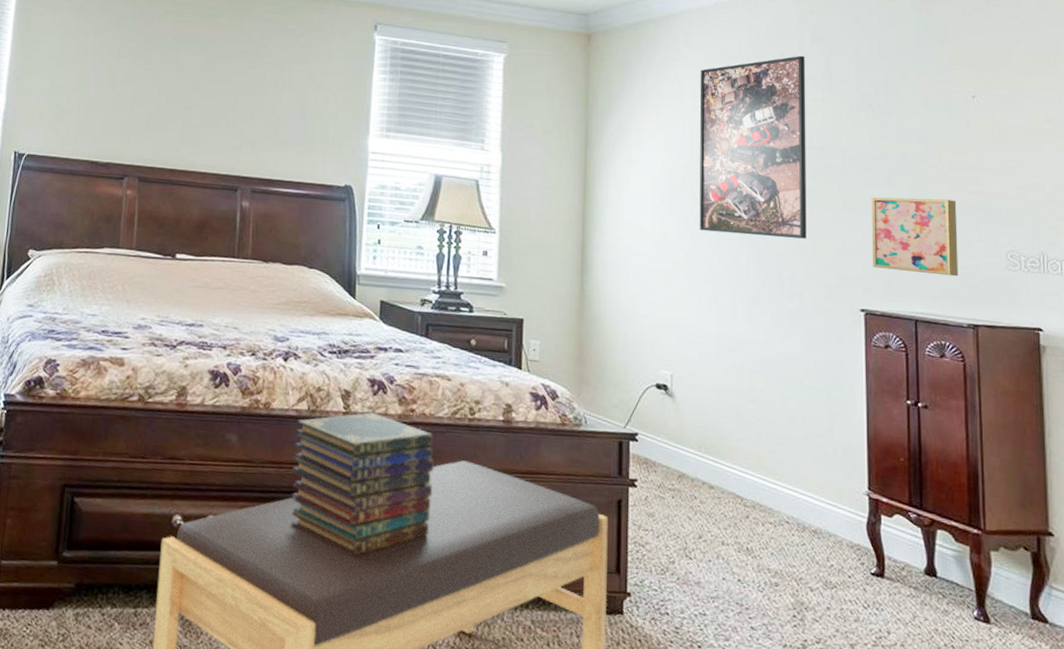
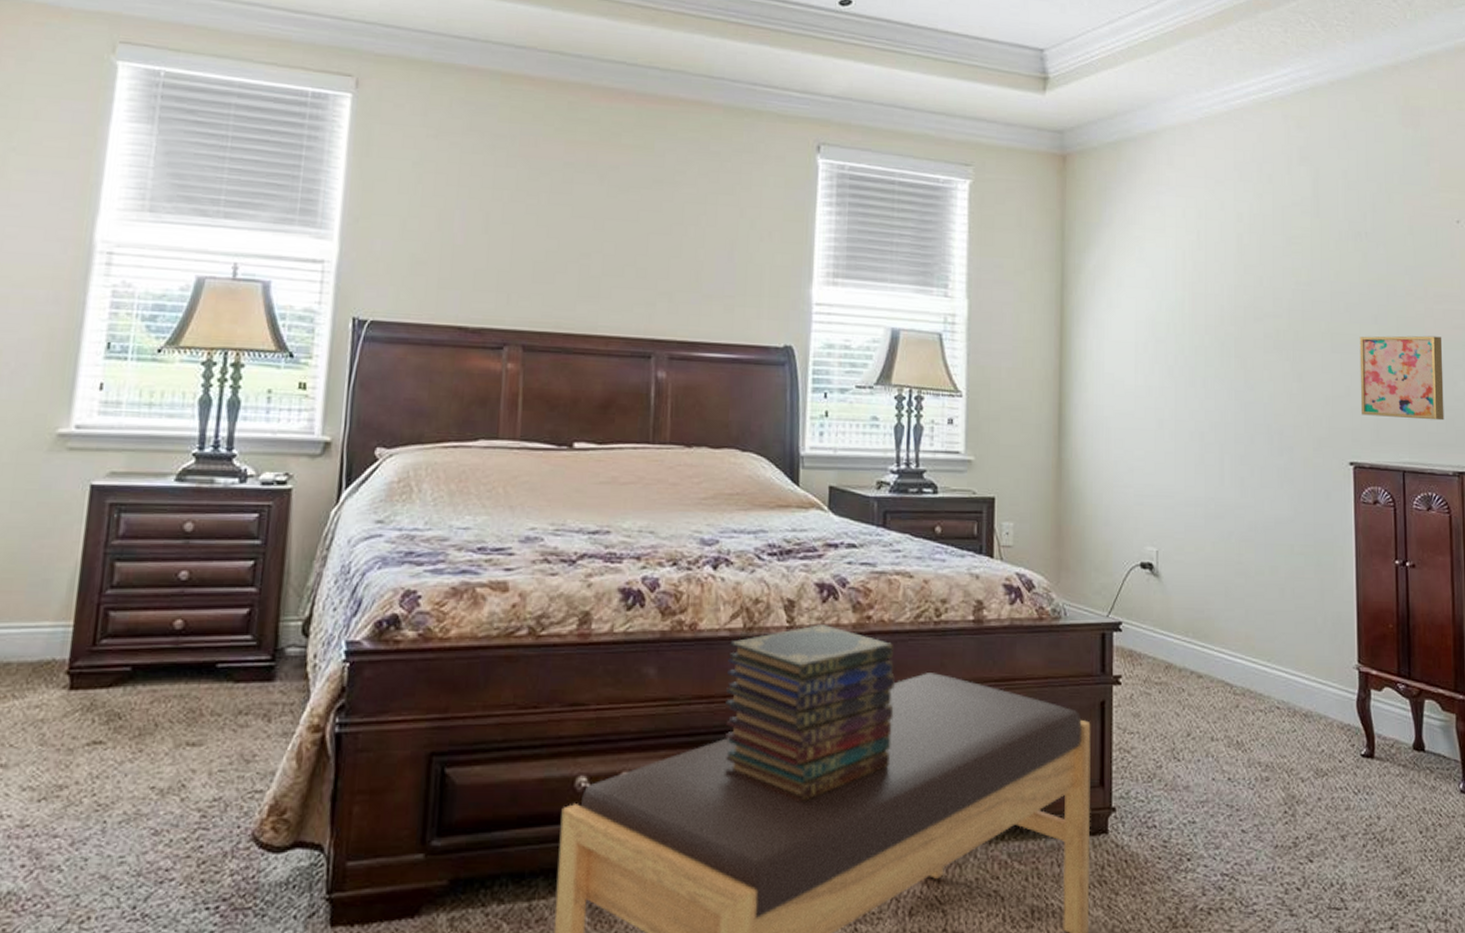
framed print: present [699,55,806,239] -> none [1184,178,1295,387]

